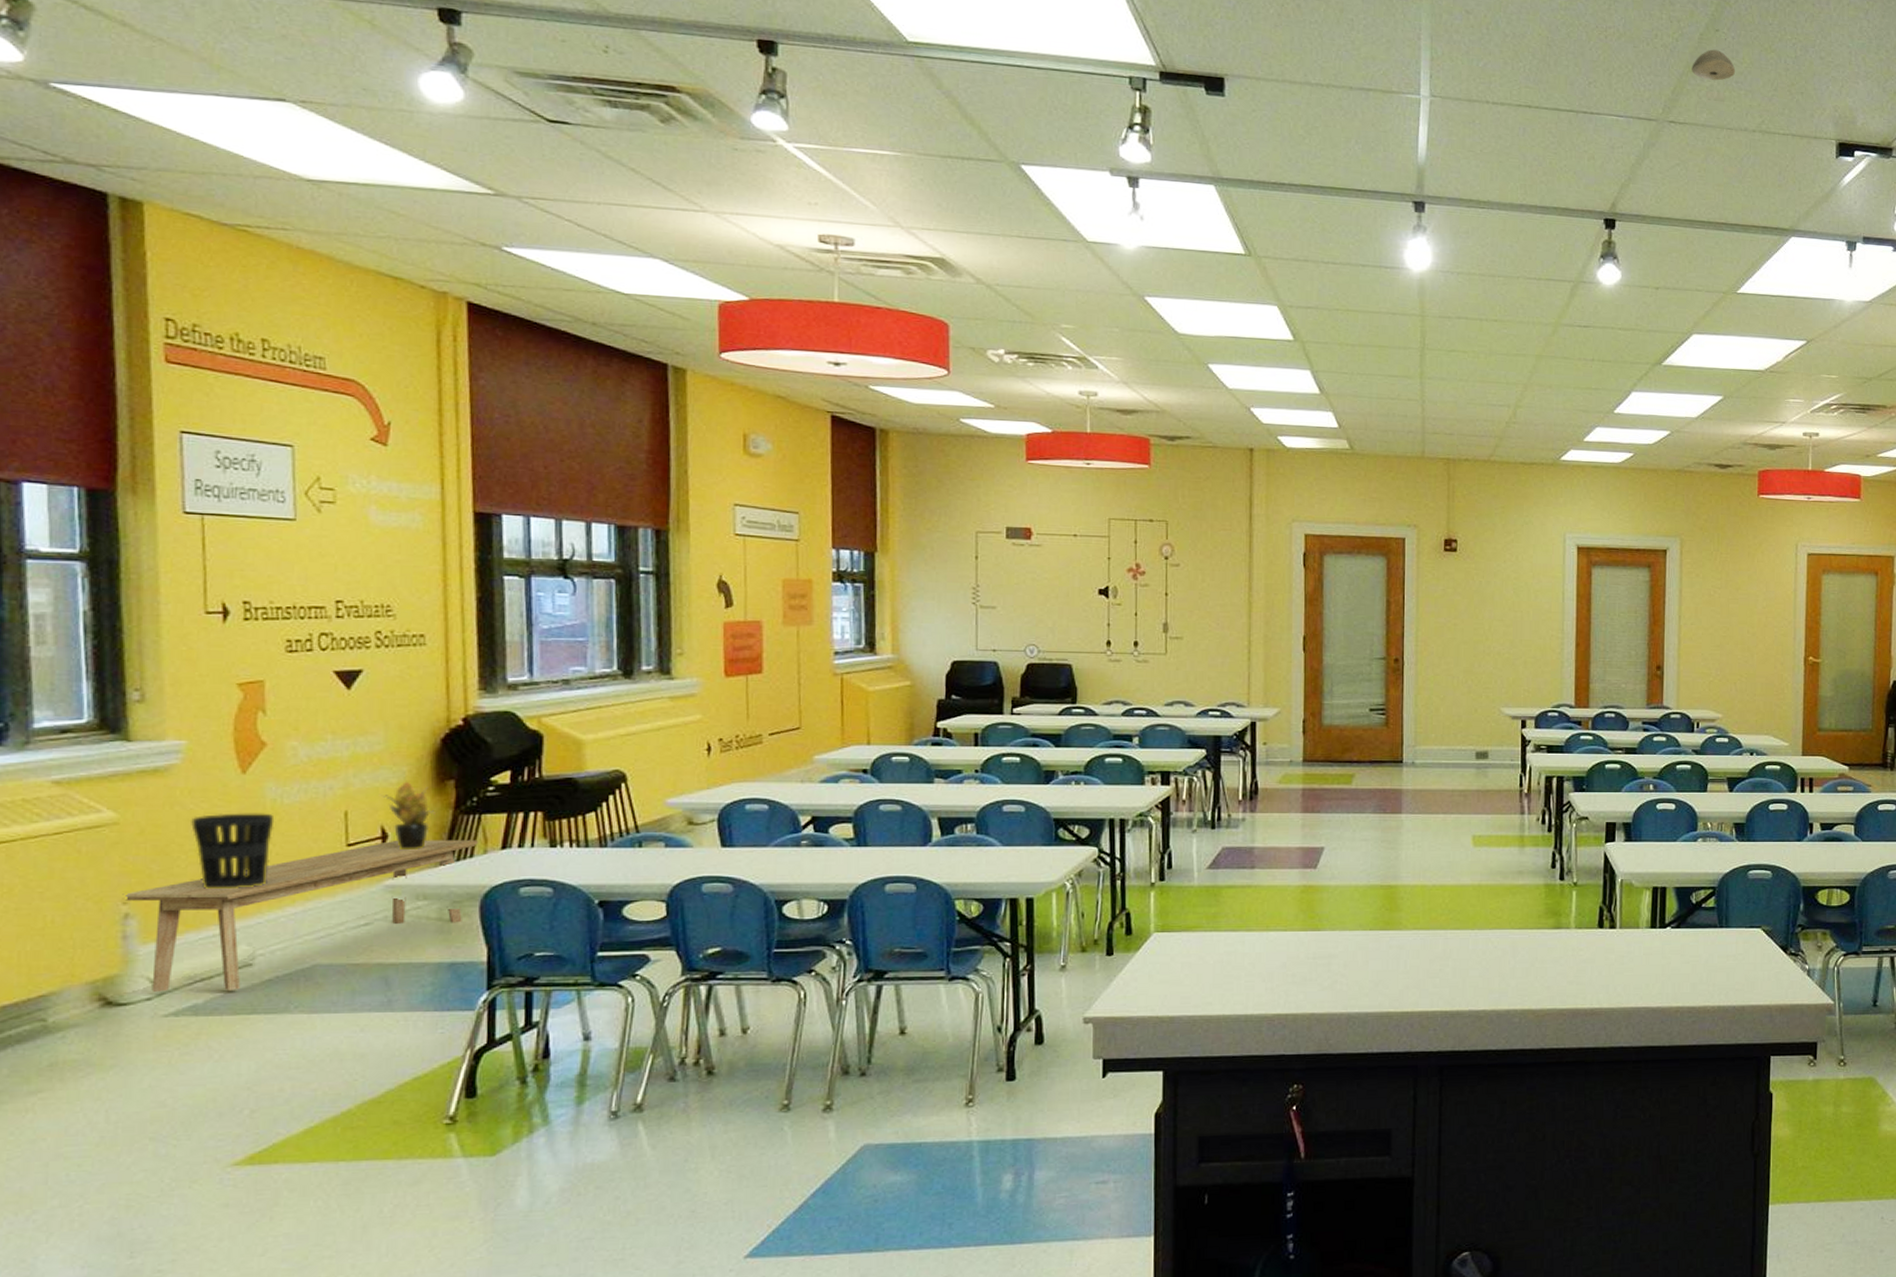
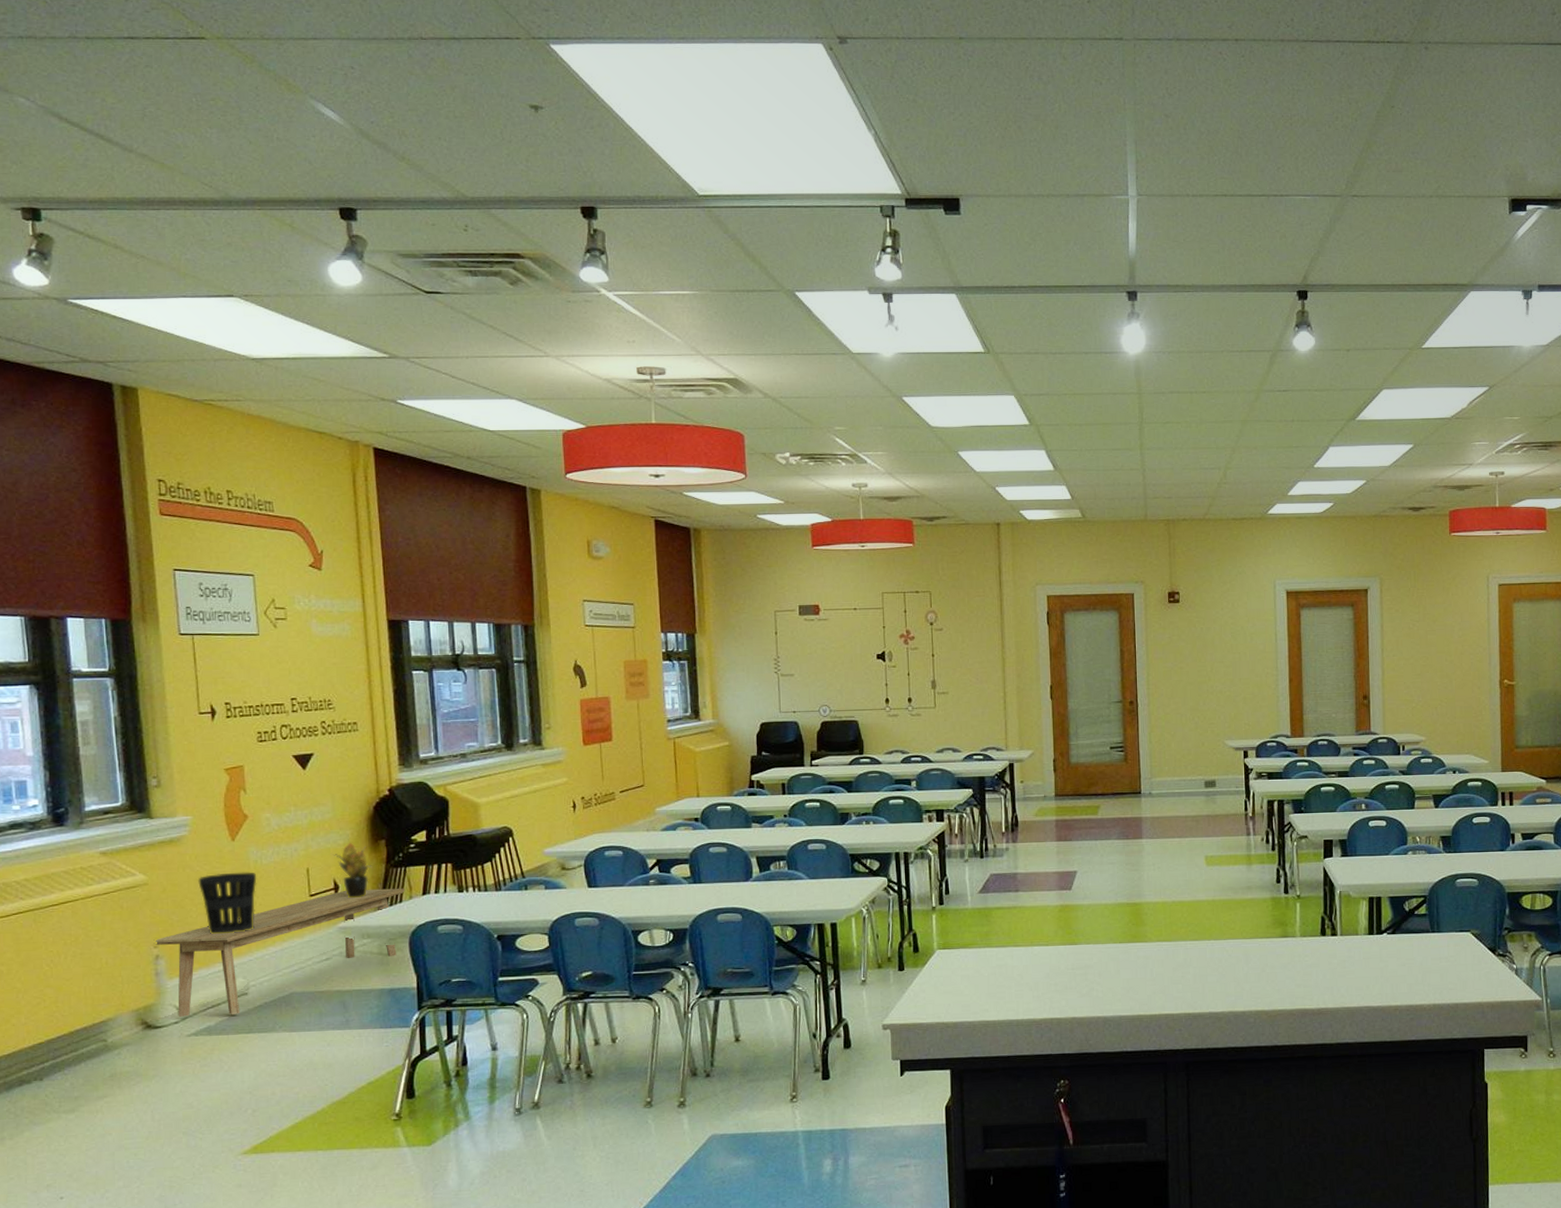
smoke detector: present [1692,49,1736,81] -> none [1371,125,1412,153]

